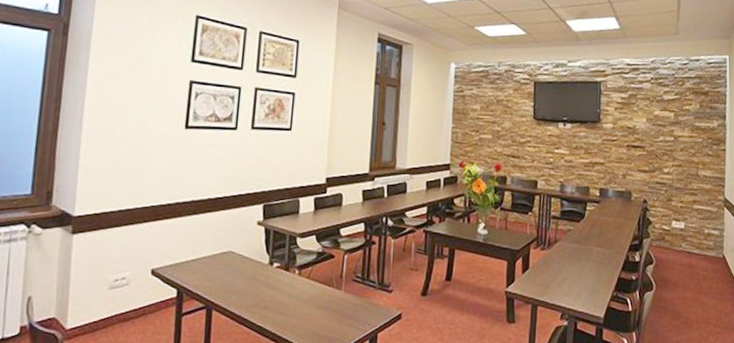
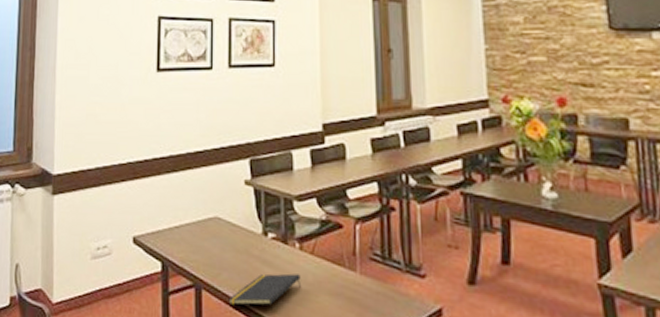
notepad: none [235,294,297,321] -> present [228,273,301,306]

